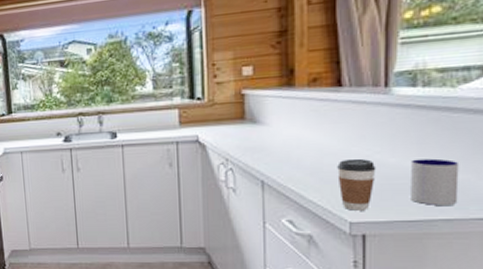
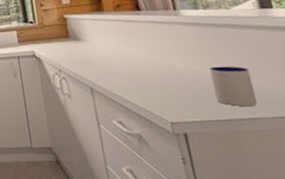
coffee cup: present [337,158,376,211] -> none [150,67,184,112]

